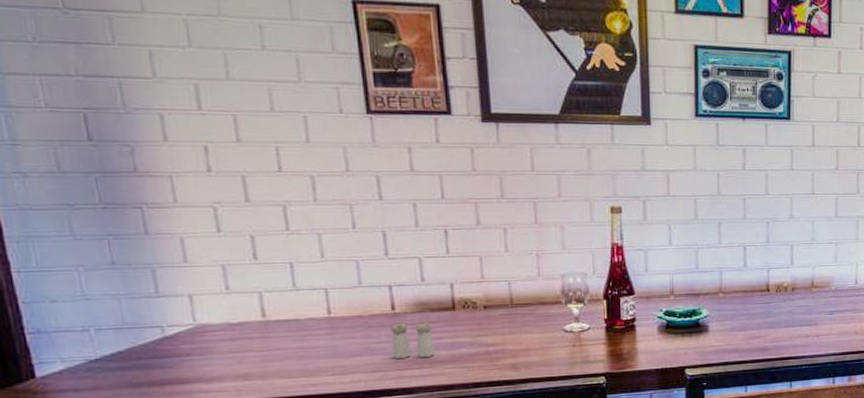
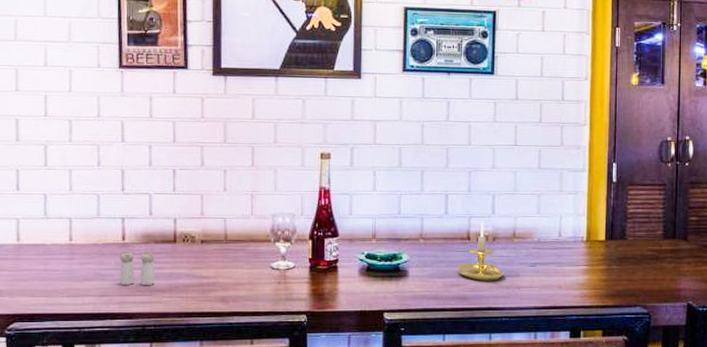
candle holder: none [758,273,804,332] -> present [458,222,505,281]

